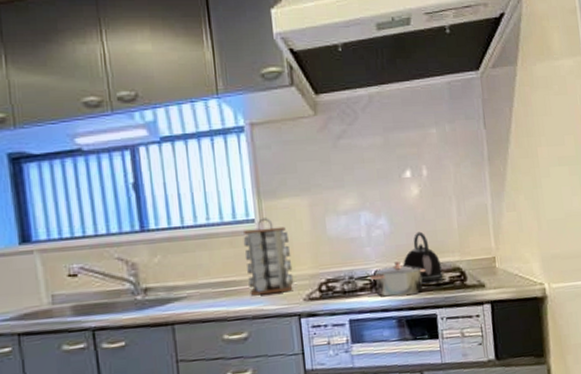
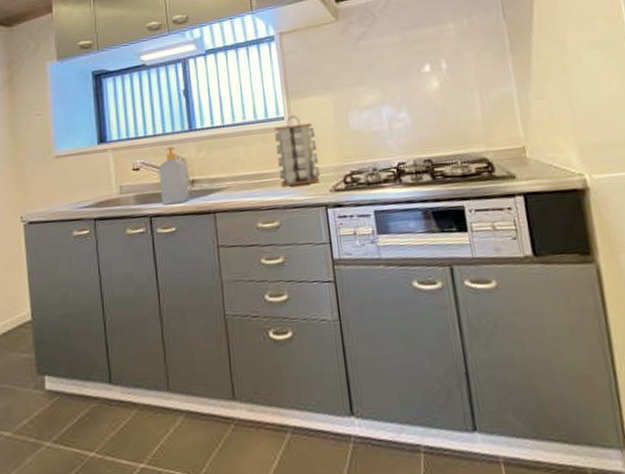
soap bottle: none [102,248,142,317] -> present [158,146,189,205]
cooking pot: present [369,261,427,298] -> none [392,153,451,189]
kettle: present [403,231,444,284] -> none [426,123,470,176]

